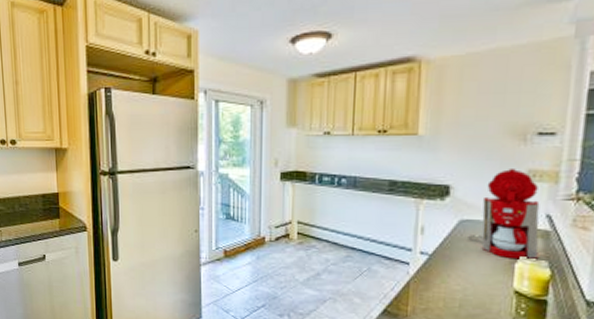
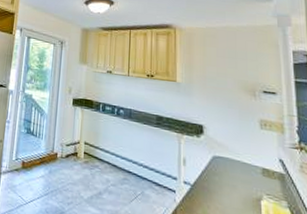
coffee maker: present [468,167,540,260] -> none [221,116,278,199]

